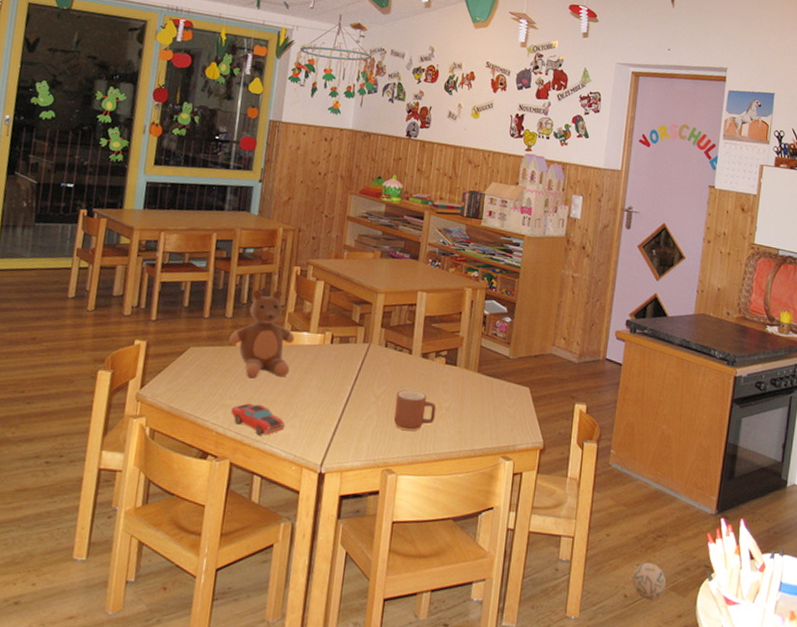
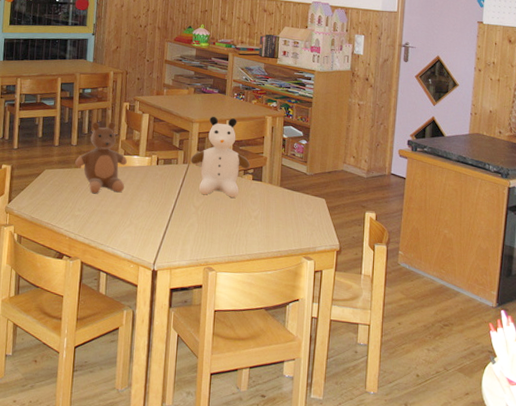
toy car: present [231,403,286,435] -> none [80,214,124,240]
stuffed animal: none [372,286,444,385] -> present [190,116,251,198]
mug: present [393,390,437,432] -> none [211,202,247,236]
ball: present [632,562,666,600] -> none [423,347,454,379]

